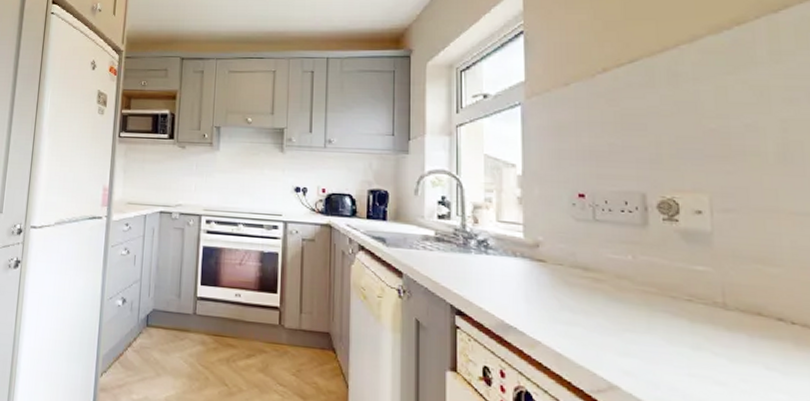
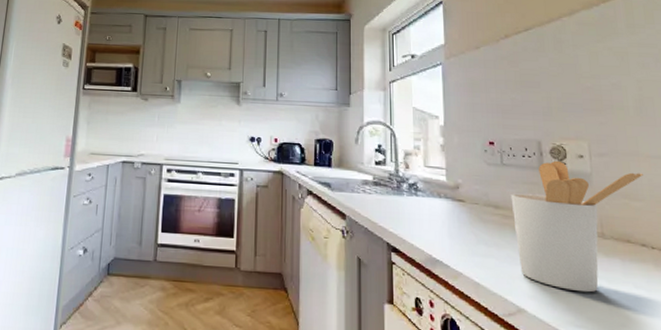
utensil holder: none [604,216,784,372] -> present [510,160,643,293]

